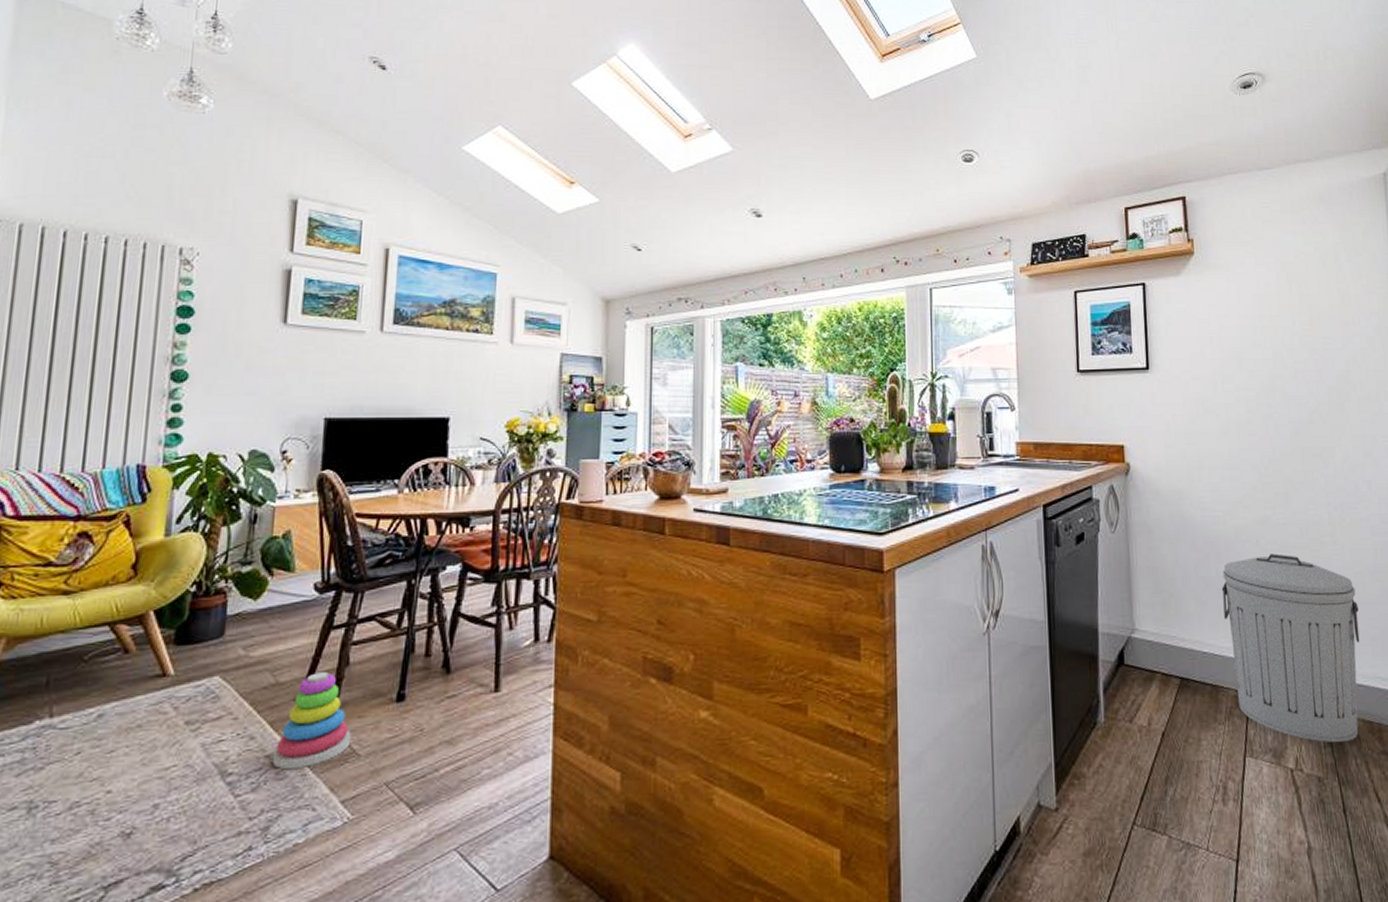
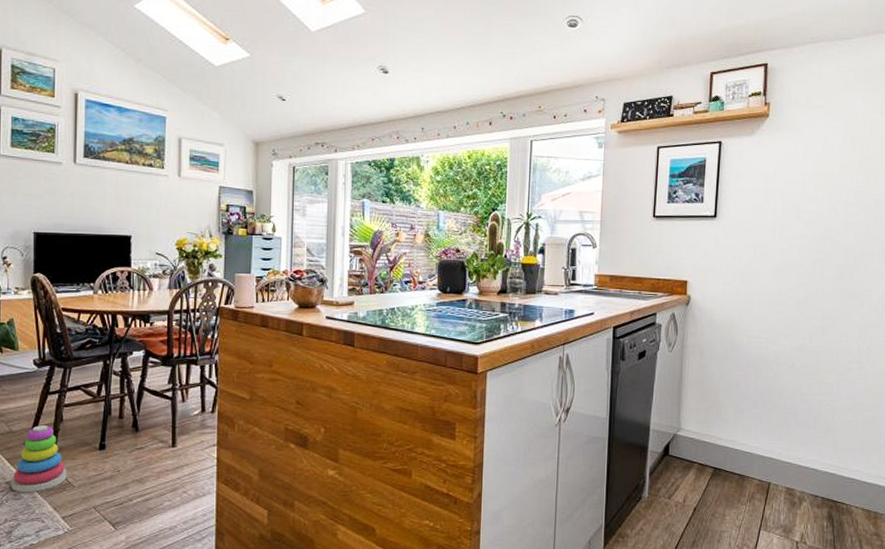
trash can: present [1221,553,1360,743] -> none [757,375,872,525]

